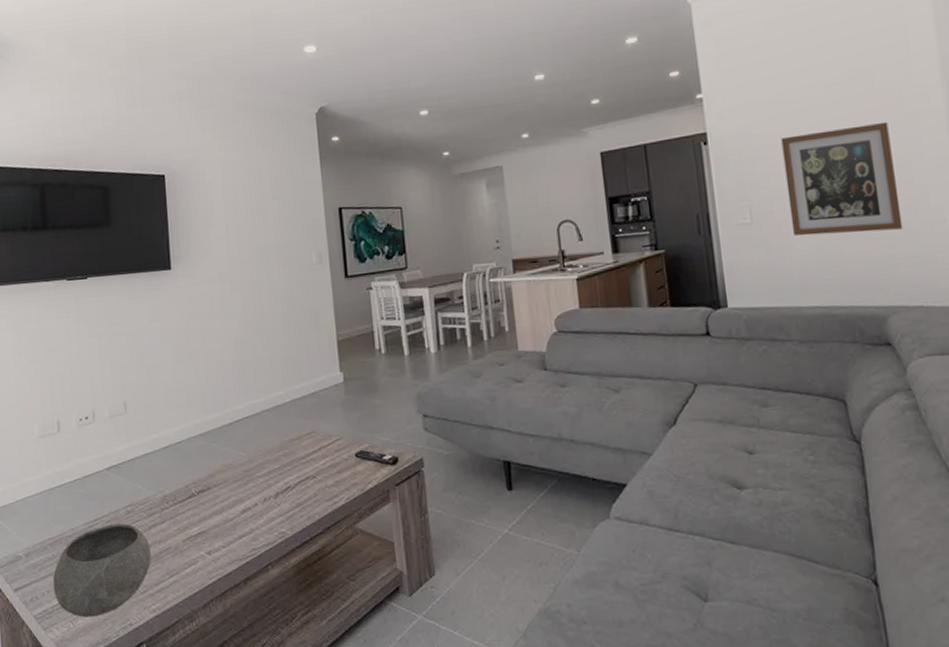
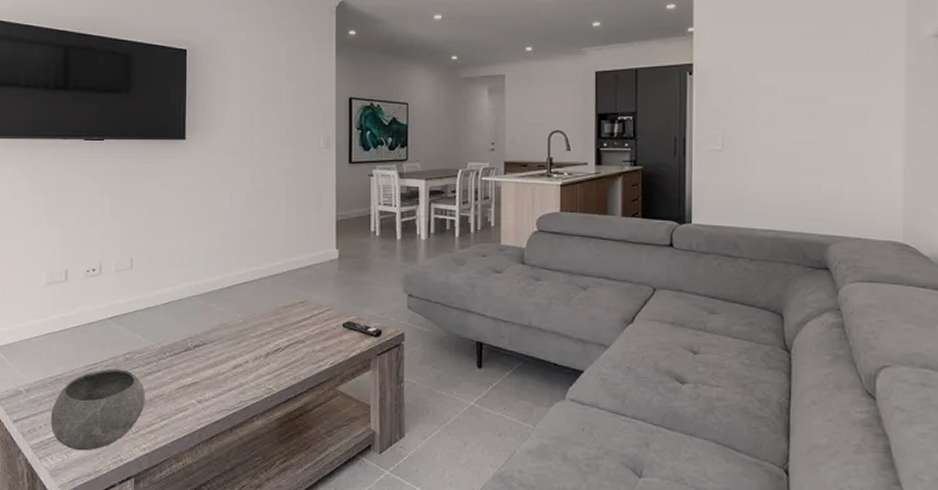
wall art: present [781,121,903,236] -> none [757,71,854,168]

